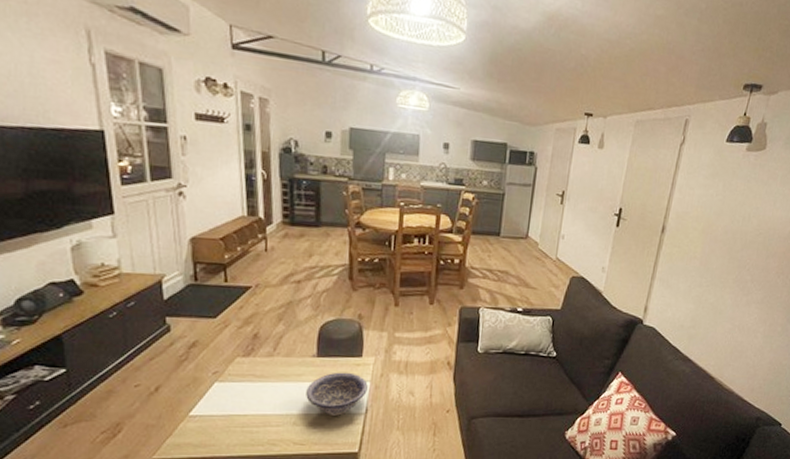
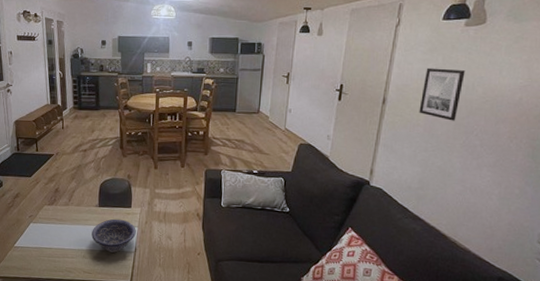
wall art: none [696,194,743,254] -> present [419,67,466,121]

